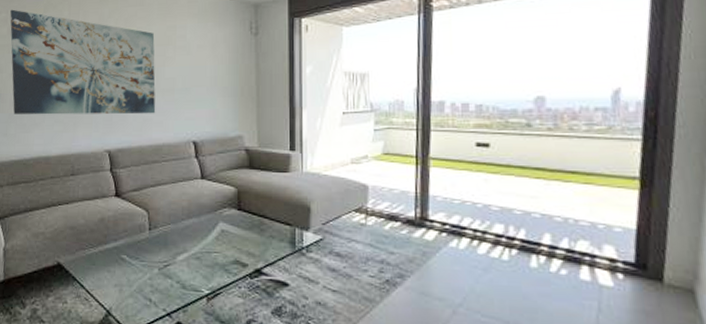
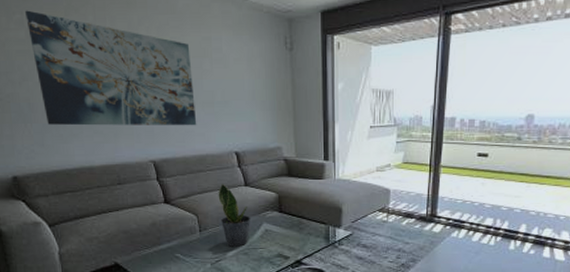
potted plant: none [172,176,206,250] -> present [218,184,251,247]

